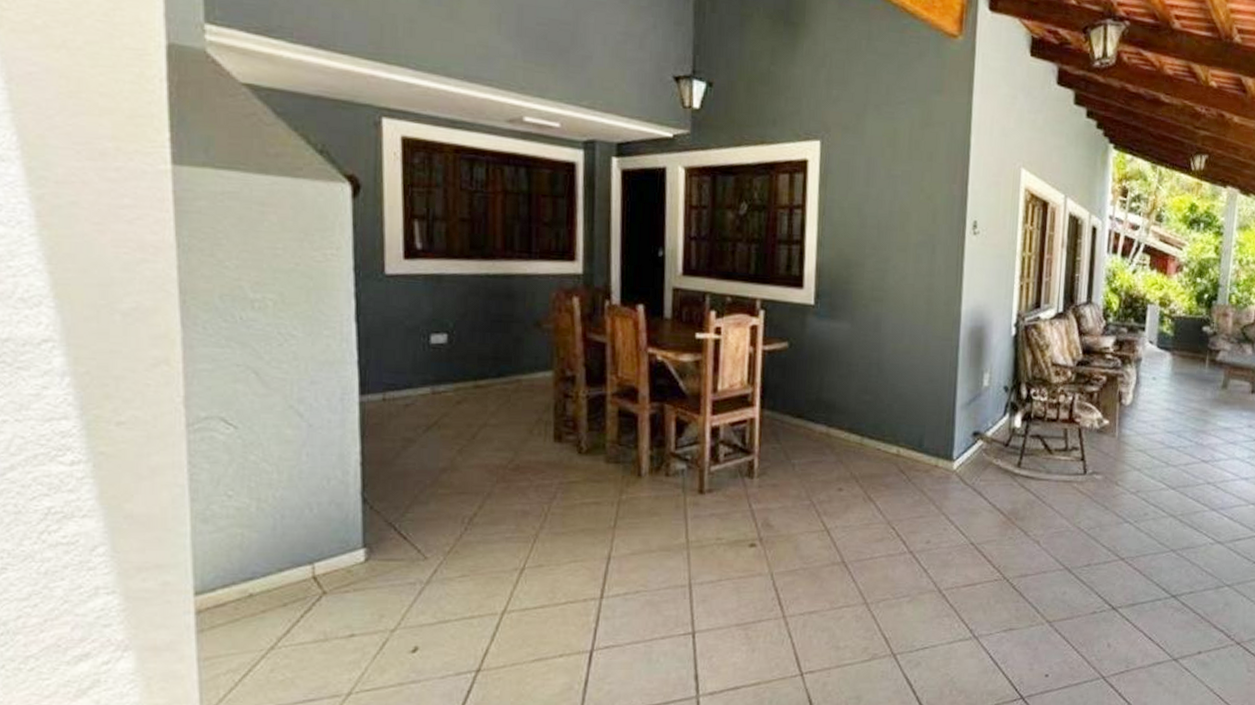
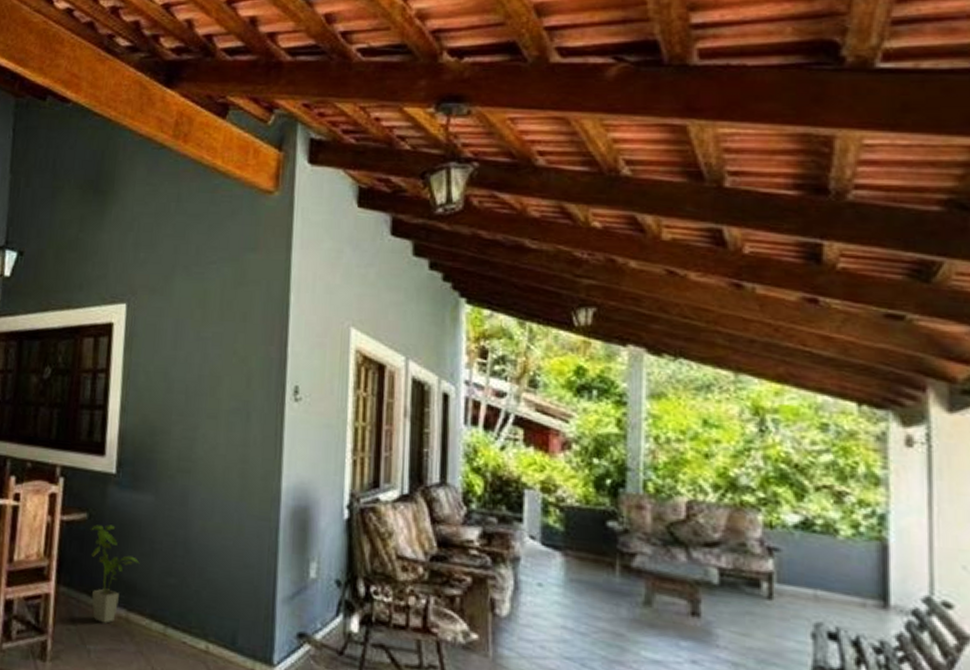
house plant: none [792,352,838,440] -> present [91,525,140,623]

